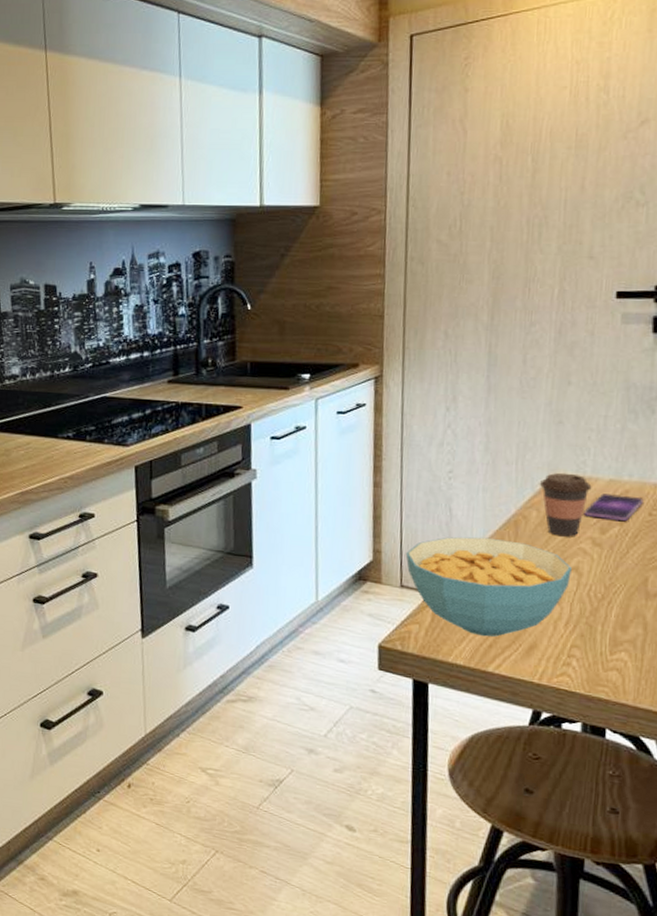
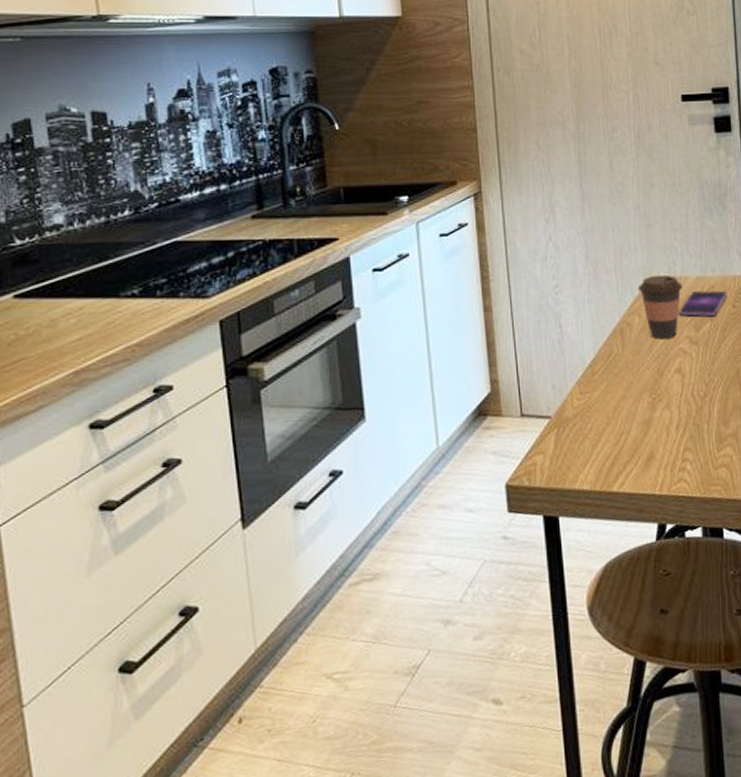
cereal bowl: present [405,536,572,637] -> none [522,350,676,456]

